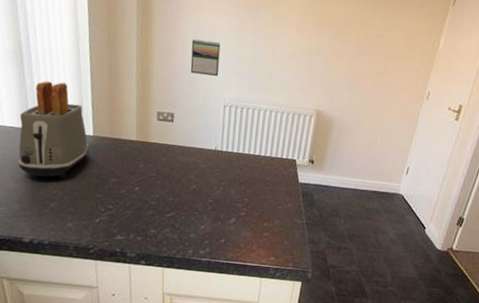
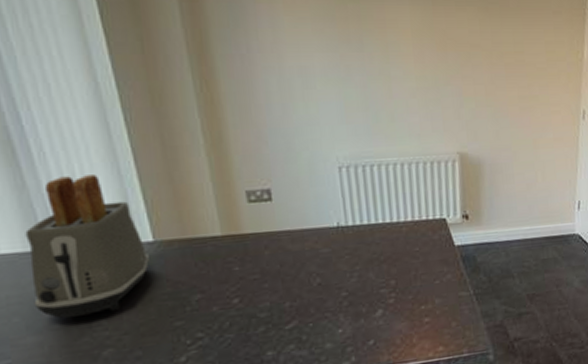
calendar: present [190,39,221,77] -> none [277,86,324,132]

